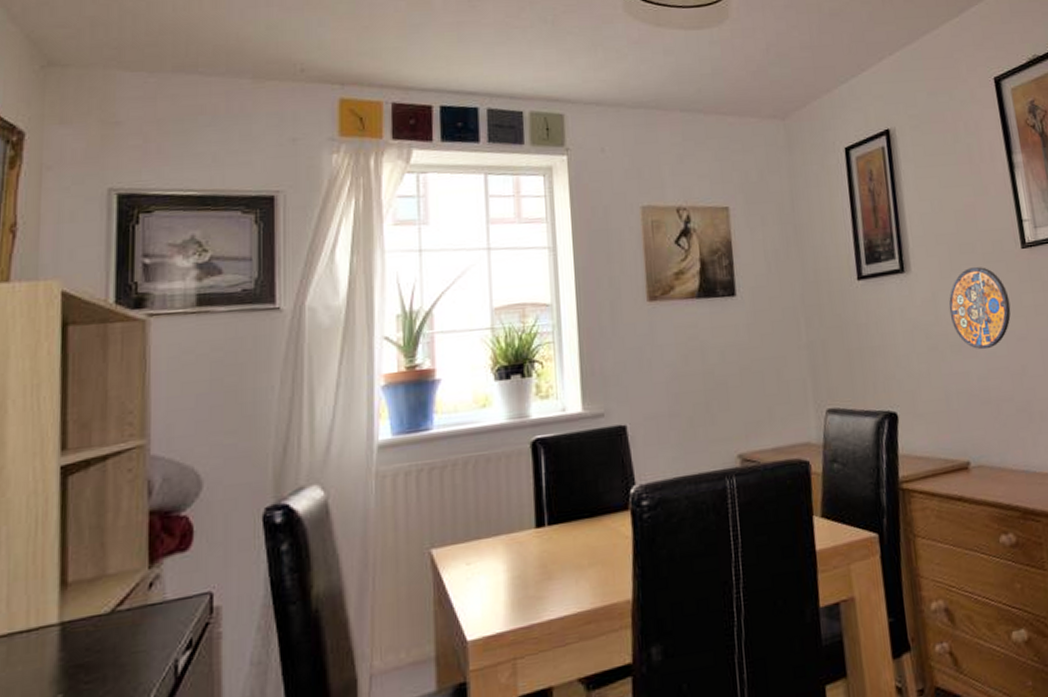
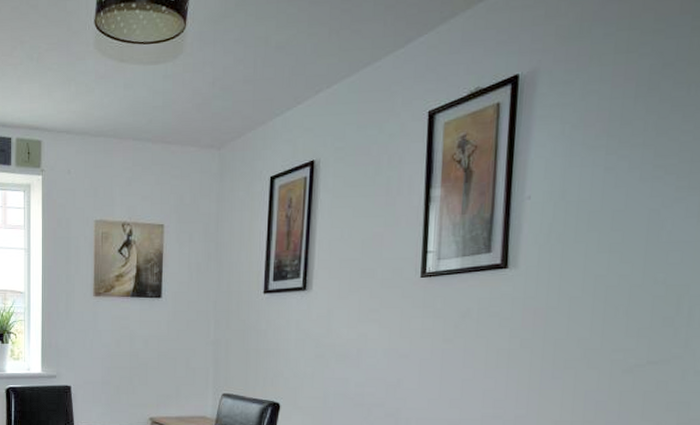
manhole cover: present [949,267,1011,350] -> none [340,291,399,362]

